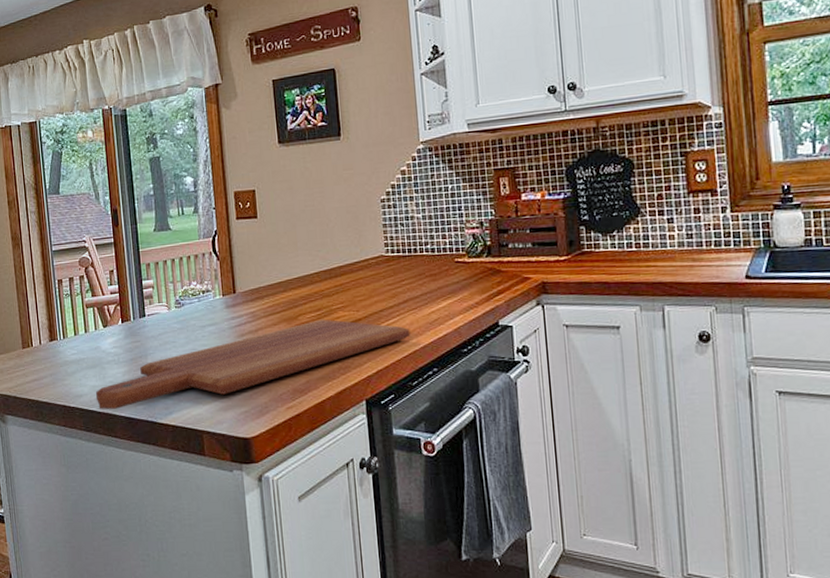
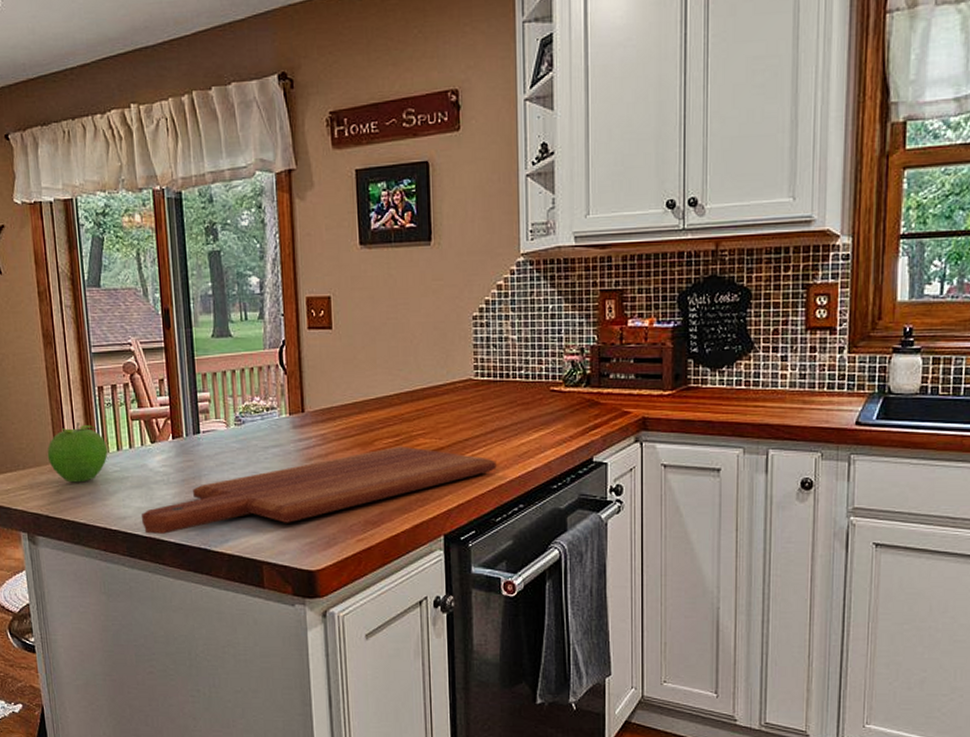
fruit: none [15,312,67,366] -> present [47,423,108,483]

